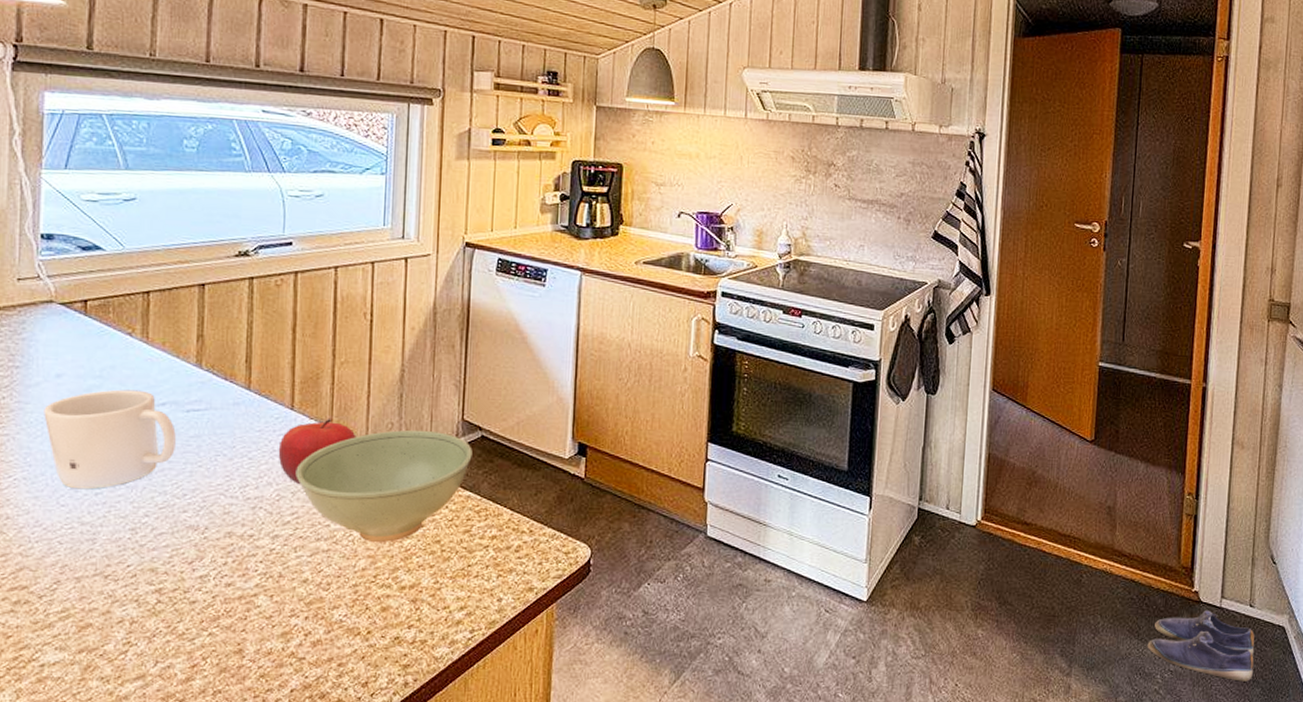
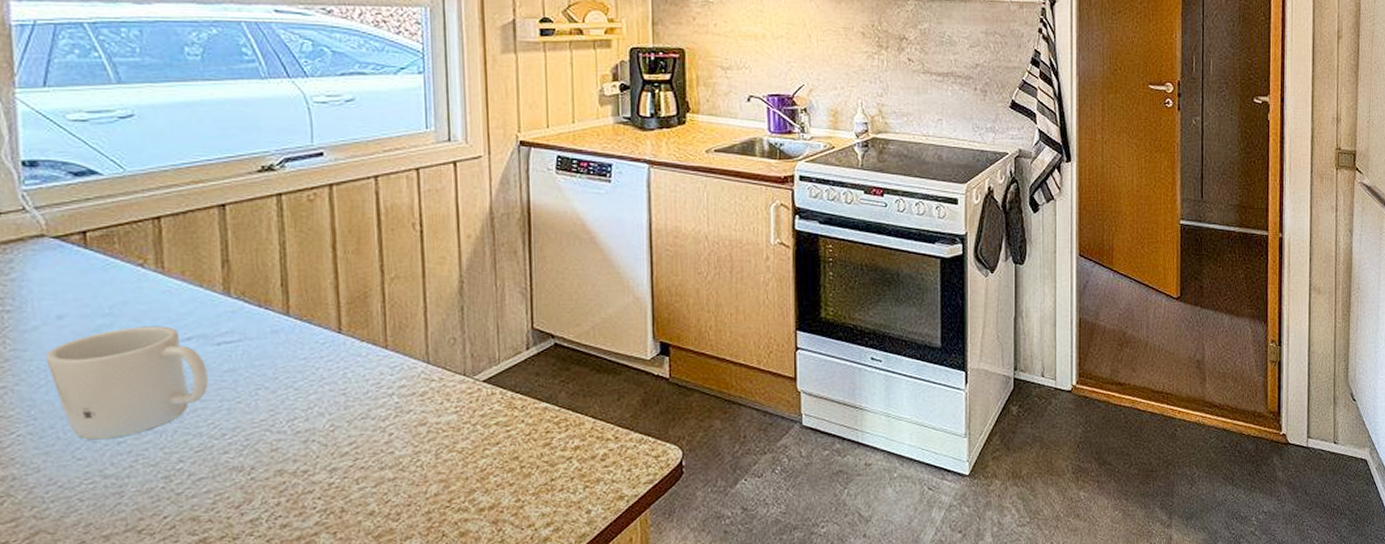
fruit: present [278,417,356,484] -> none [327,338,416,411]
bowl: present [295,429,472,542] -> none [350,342,546,465]
shoe: present [1147,610,1255,682] -> none [1241,451,1340,515]

